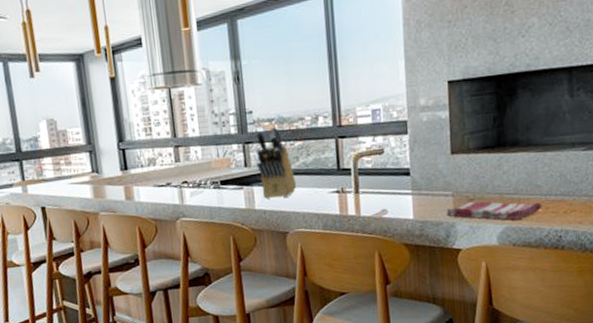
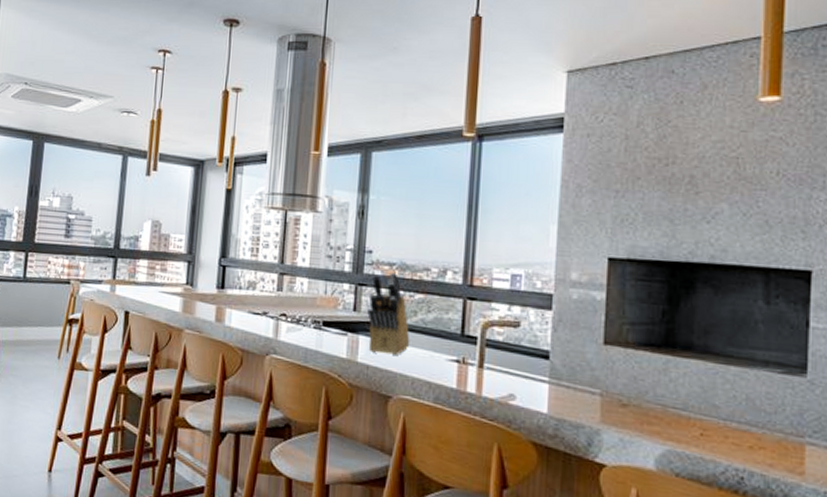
dish towel: present [447,201,542,220] -> none [591,407,719,444]

